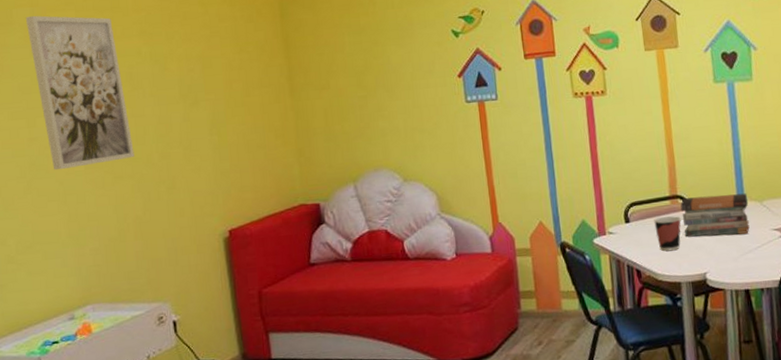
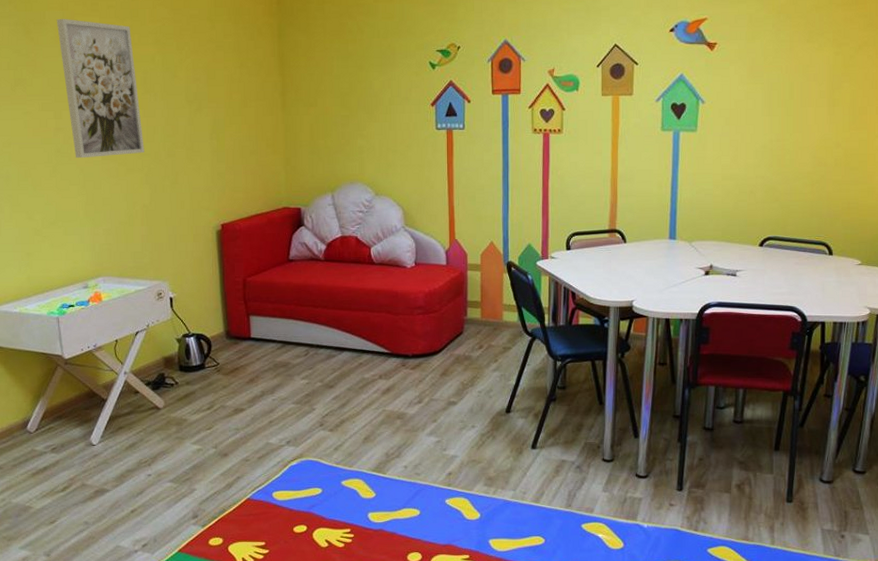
cup: present [654,216,681,252] -> none [592,248,617,279]
book stack: present [680,193,750,238] -> none [617,233,679,270]

